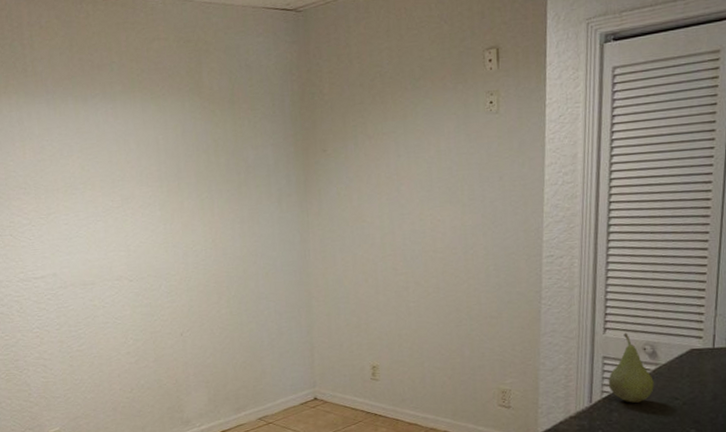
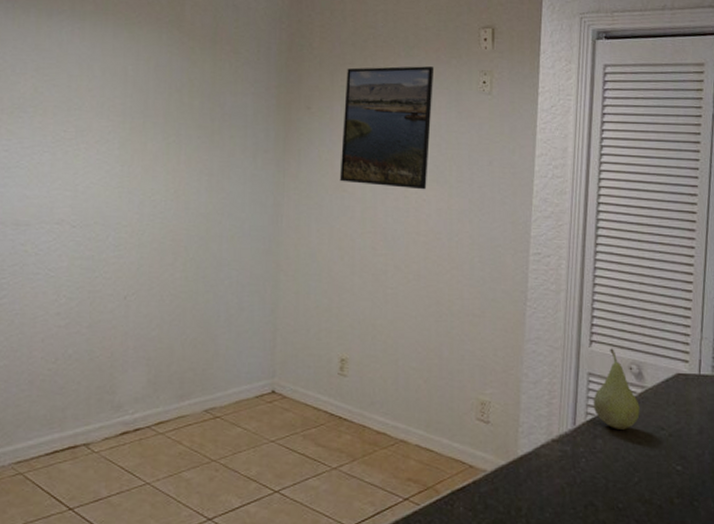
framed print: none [357,95,441,214] -> present [339,66,435,190]

